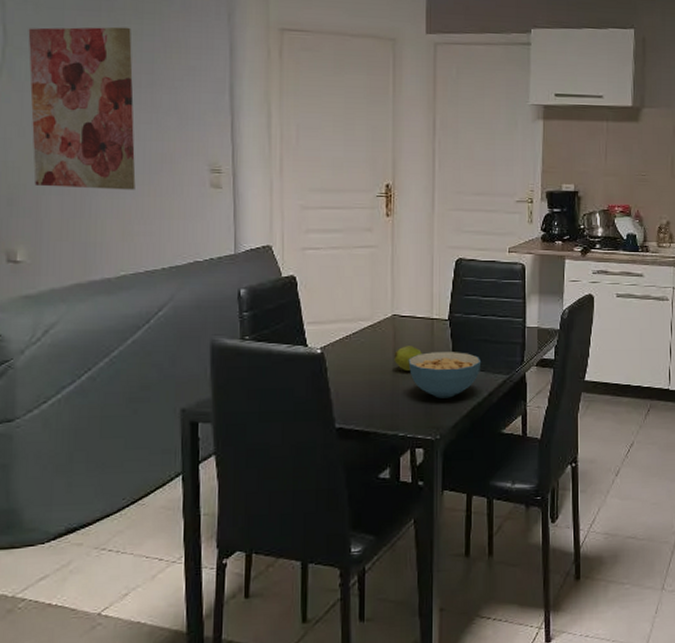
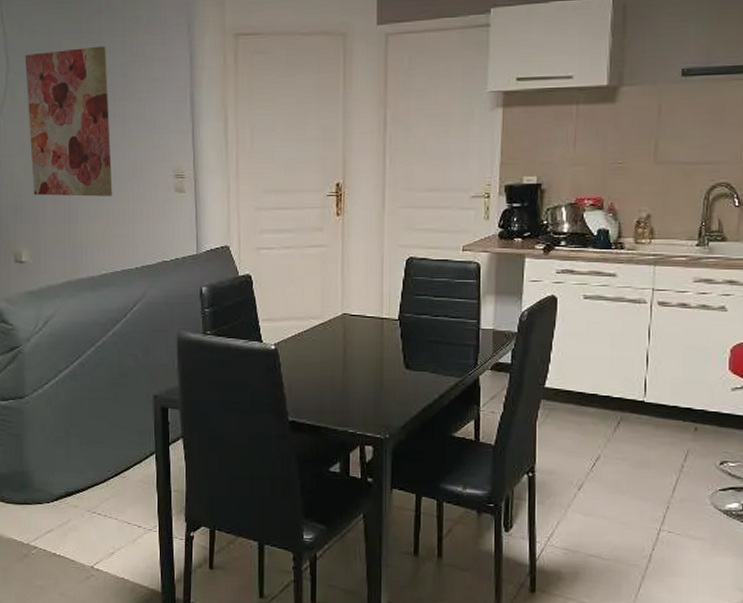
fruit: present [394,346,423,372] -> none [344,344,373,370]
cereal bowl: present [408,352,482,398] -> none [358,352,433,398]

